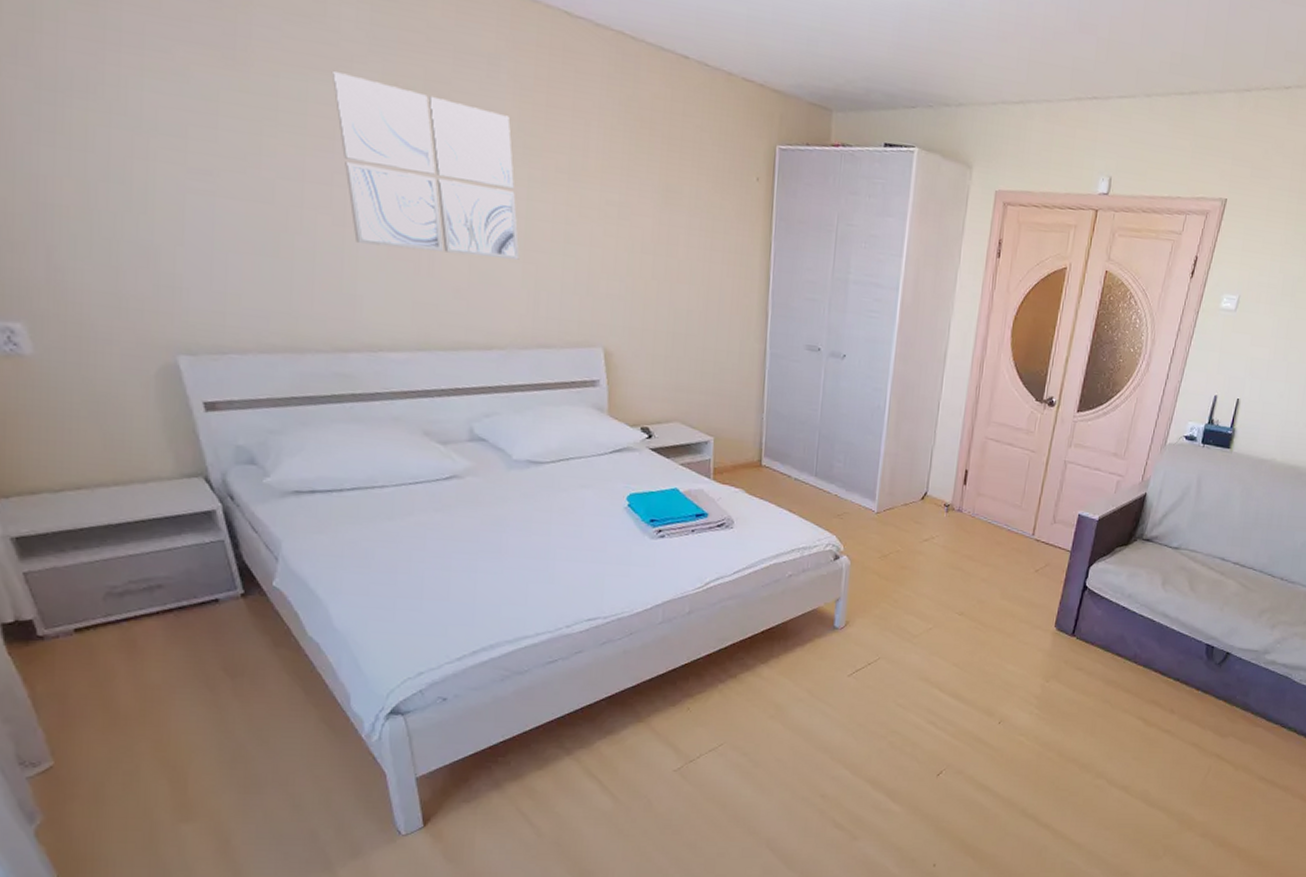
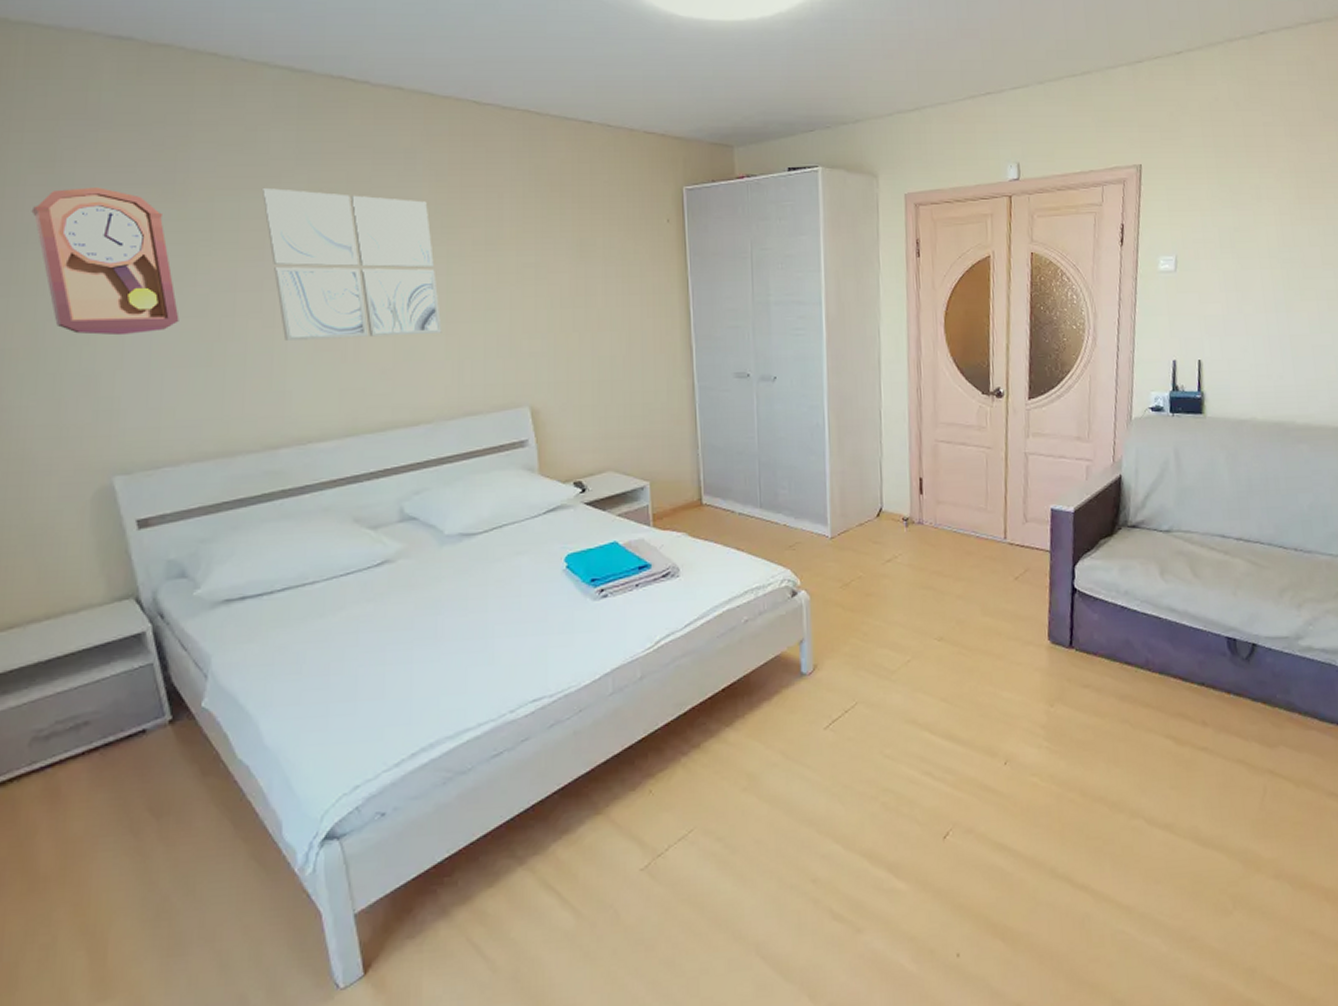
pendulum clock: none [74,33,244,212] -> present [31,187,180,336]

